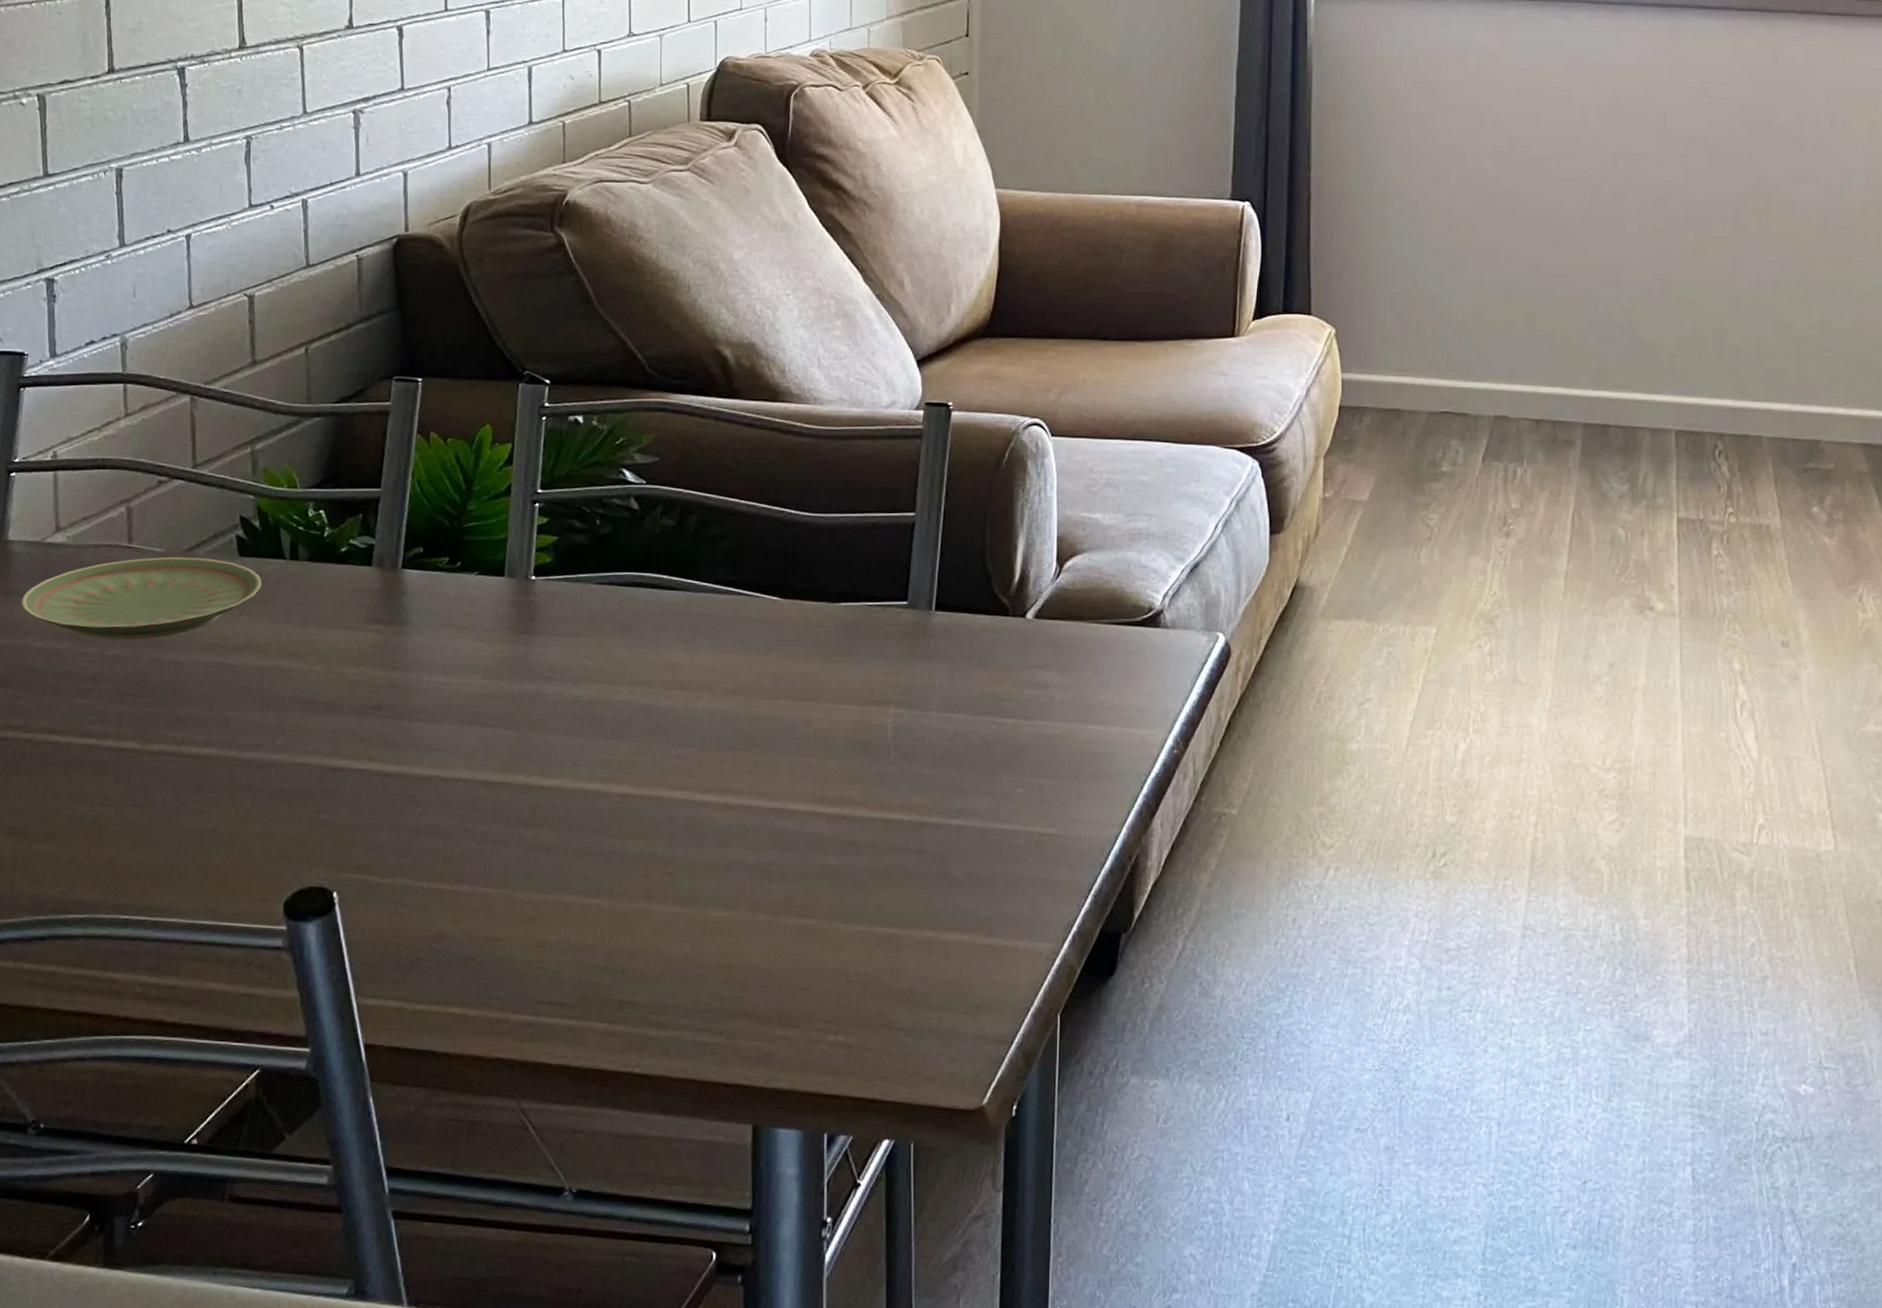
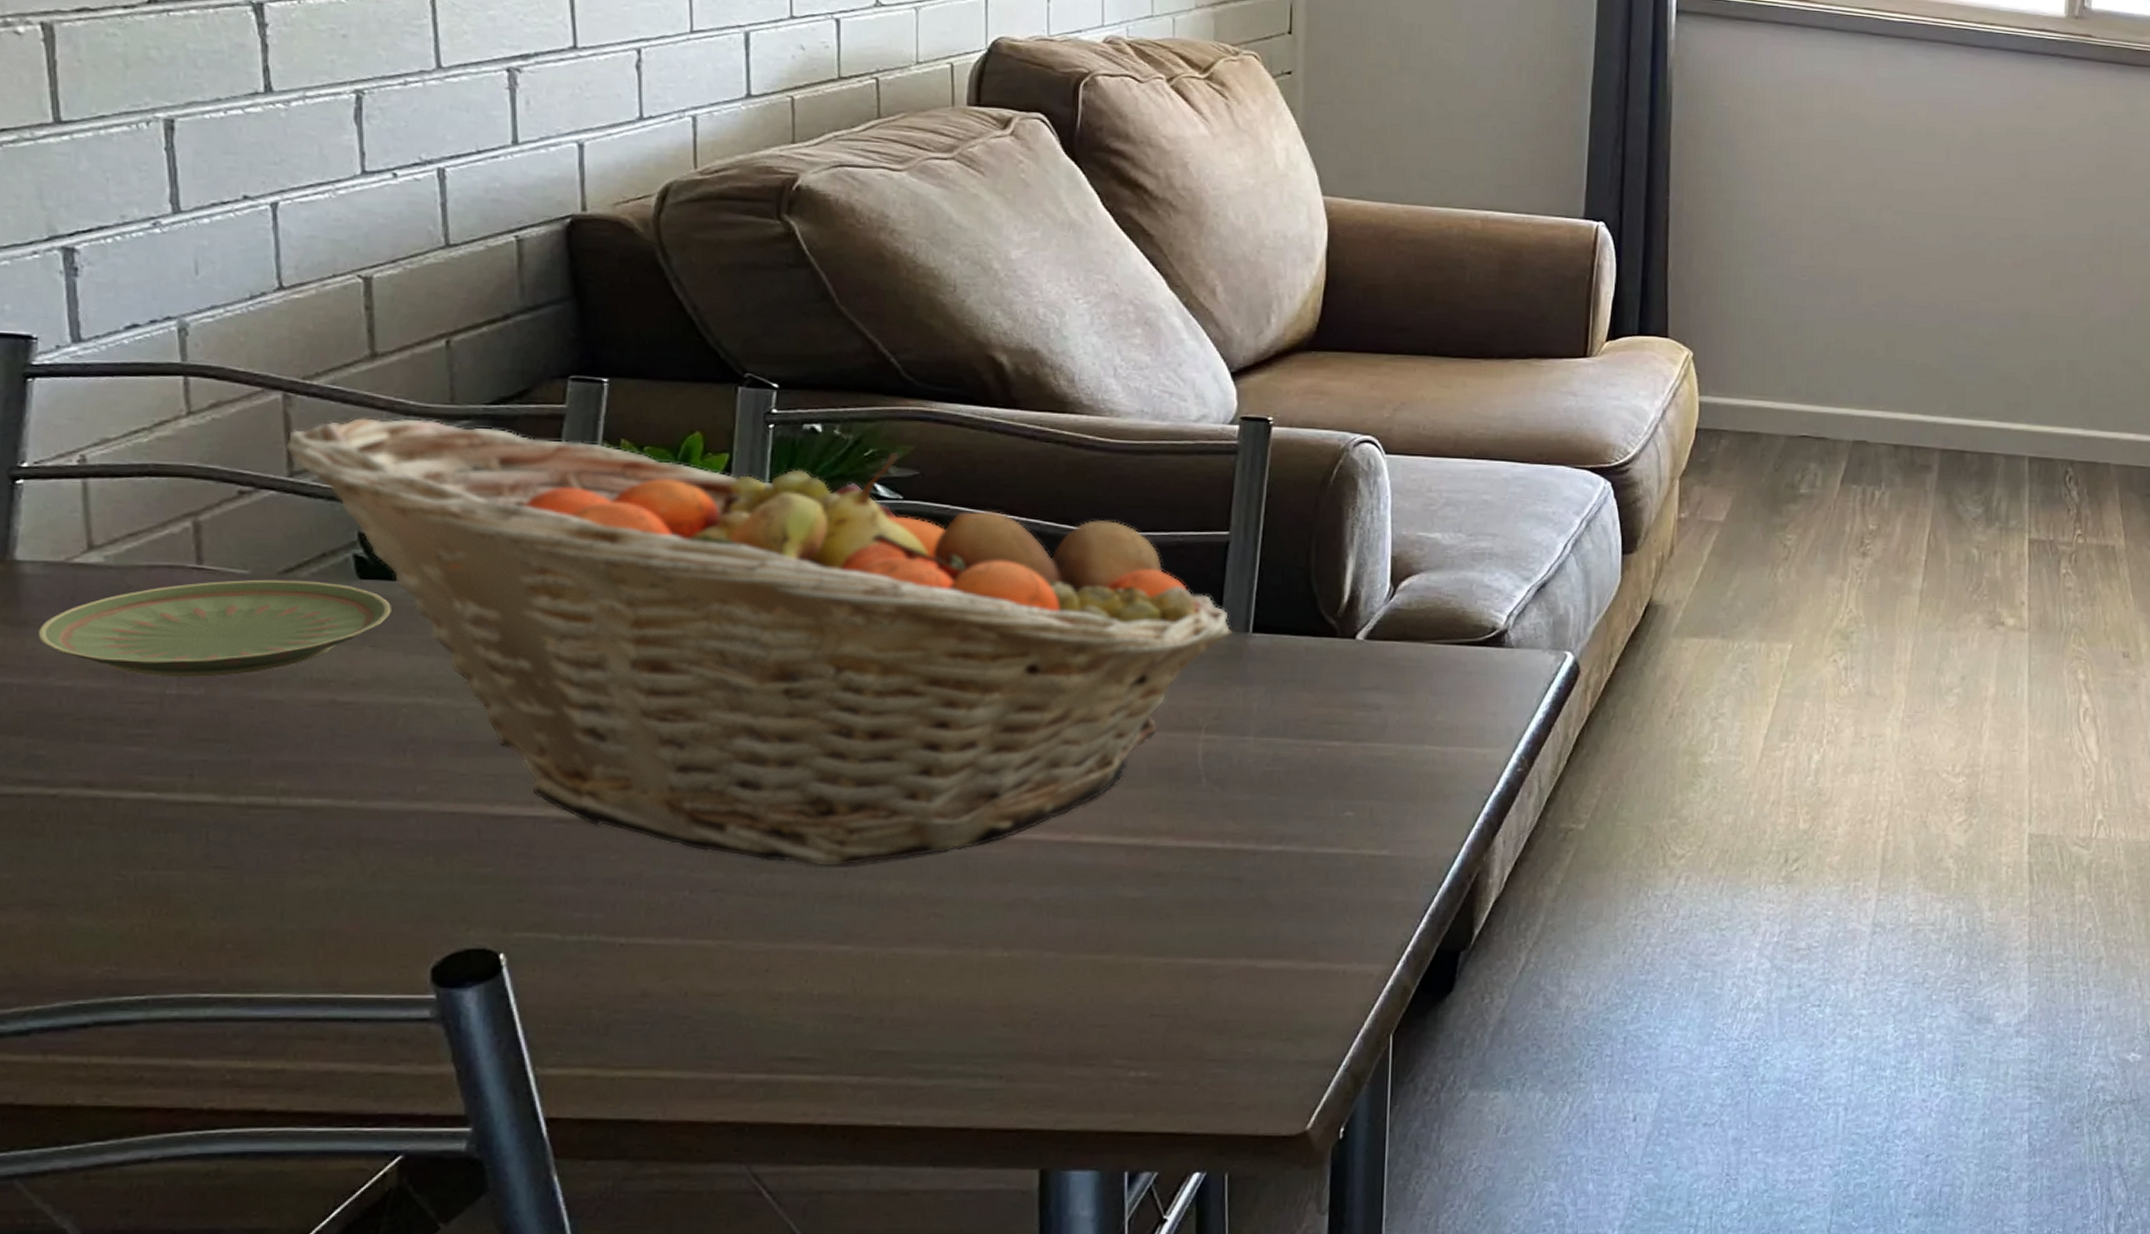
fruit basket: none [191,416,918,825] -> present [285,418,1233,866]

